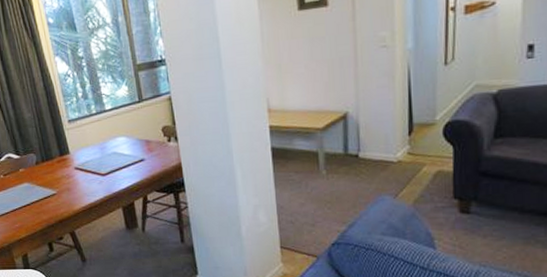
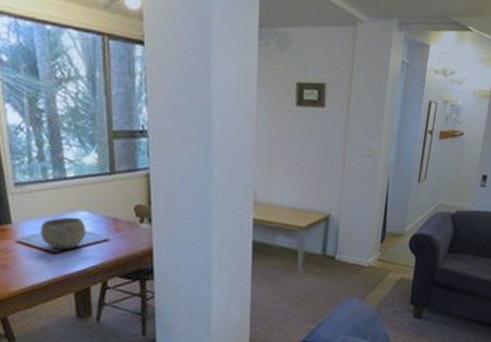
bowl: none [90,143,126,172] -> present [40,217,86,250]

